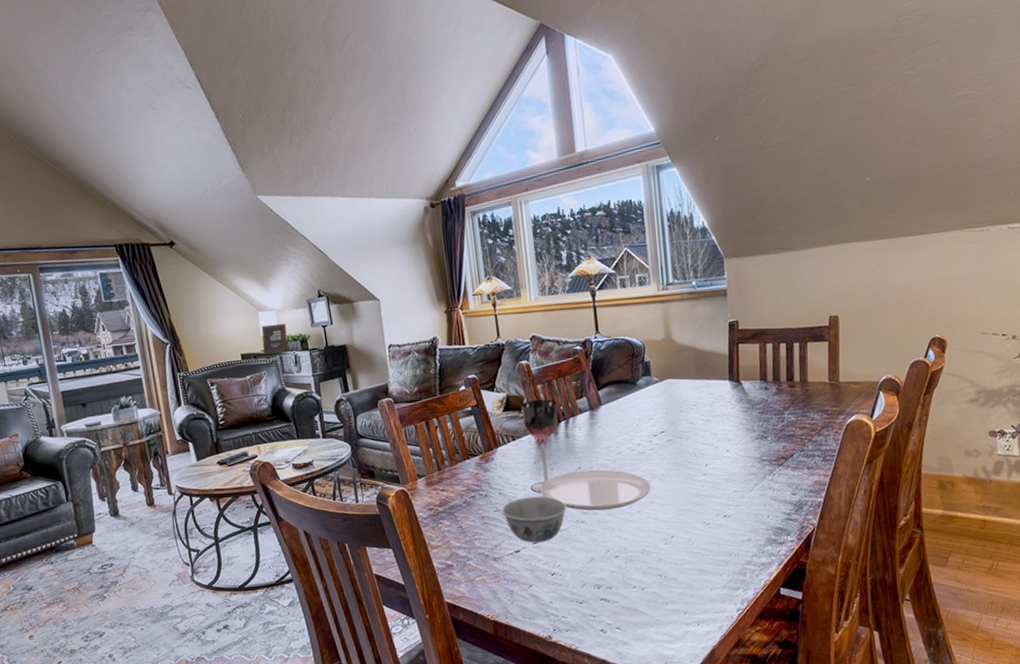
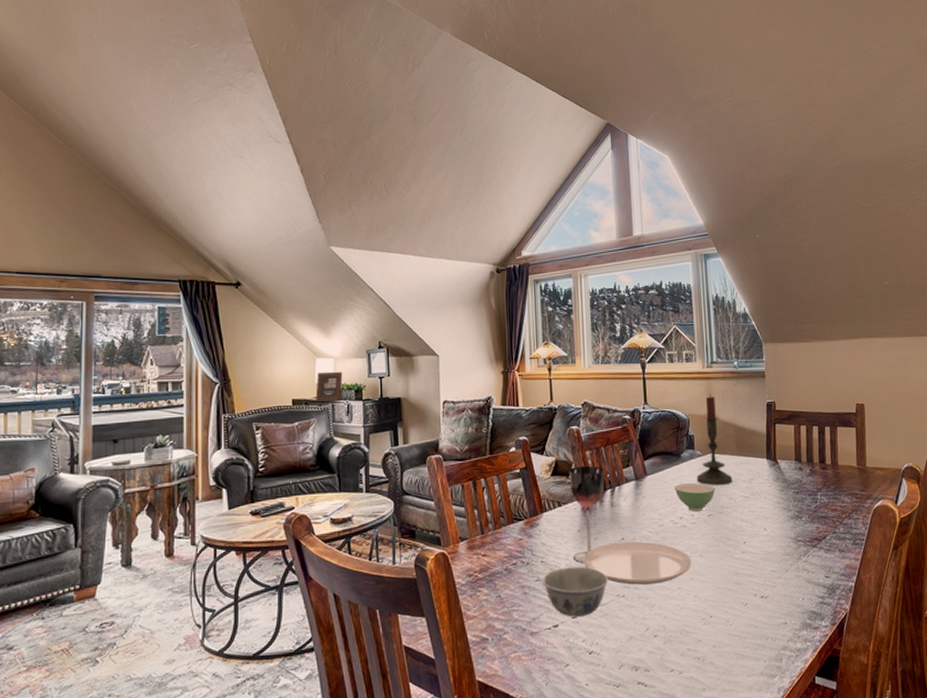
bowl: none [630,409,674,438] -> present [674,483,716,512]
candle: none [654,317,693,411] -> present [696,393,733,485]

